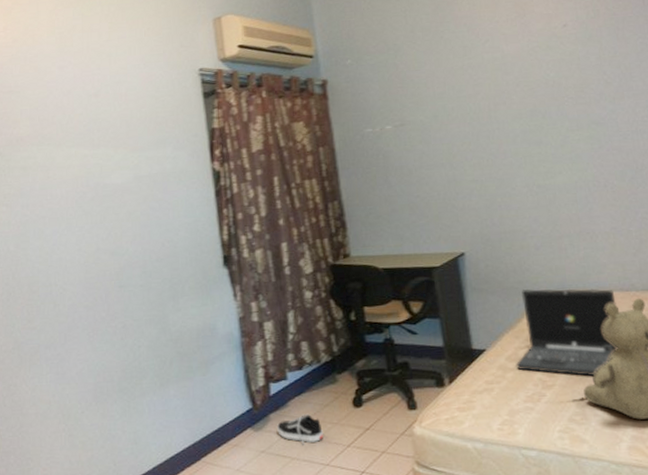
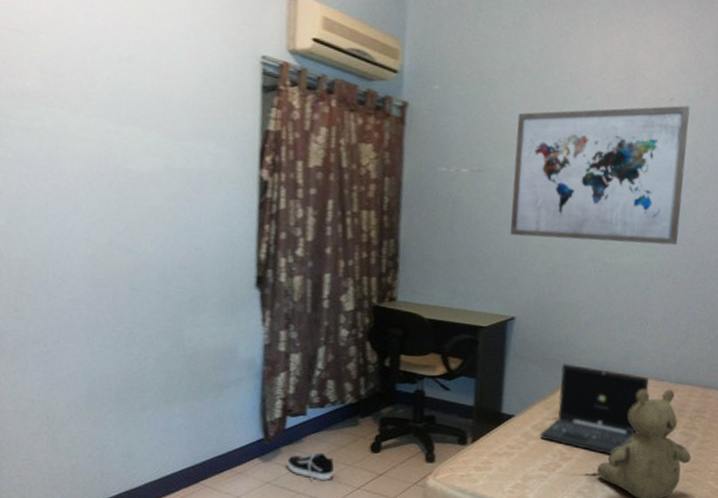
wall art: none [426,28,606,177] -> present [510,105,690,246]

